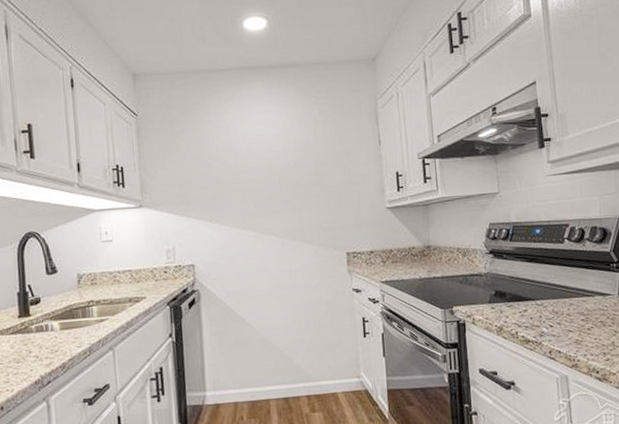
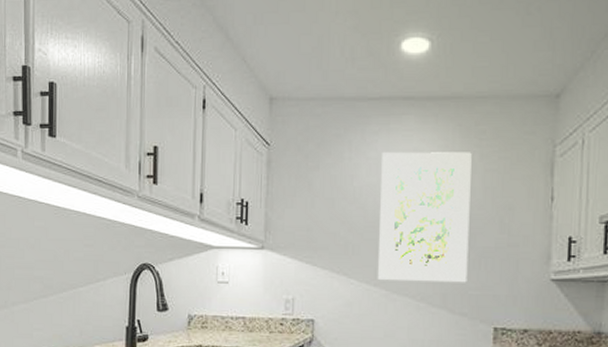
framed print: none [237,109,321,223] -> present [378,152,472,283]

